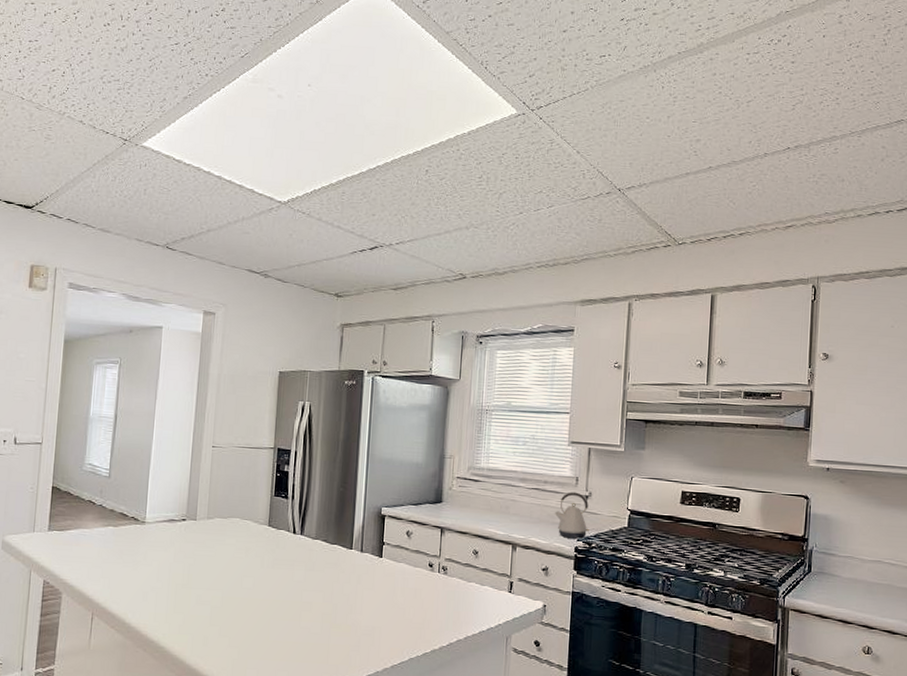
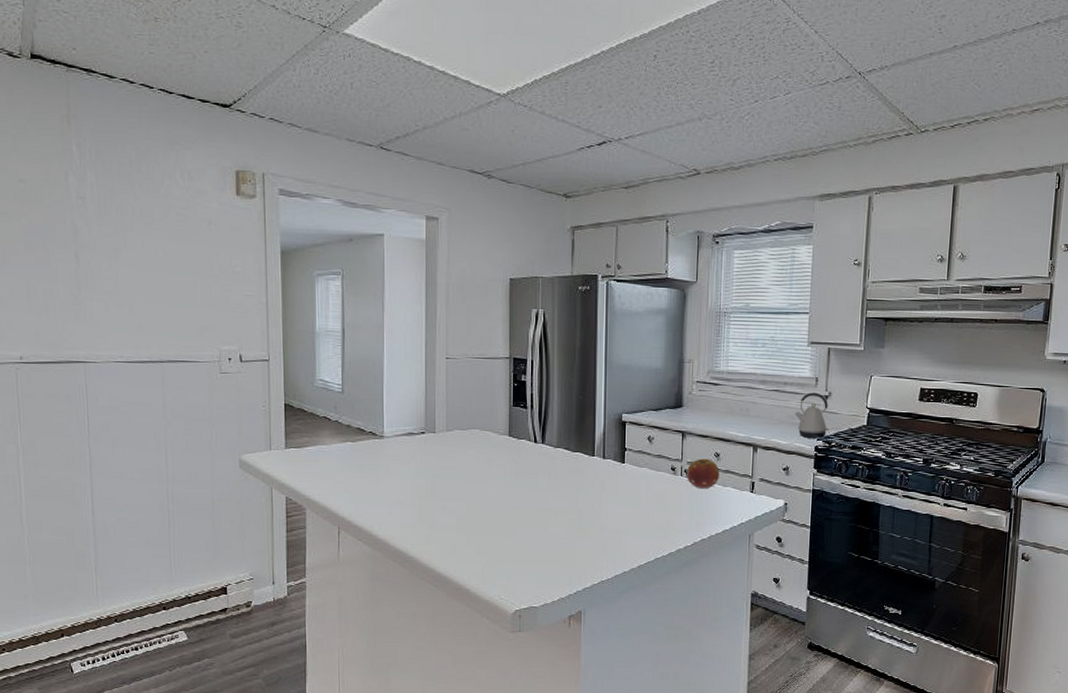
fruit: none [443,555,478,587] -> present [686,458,719,489]

